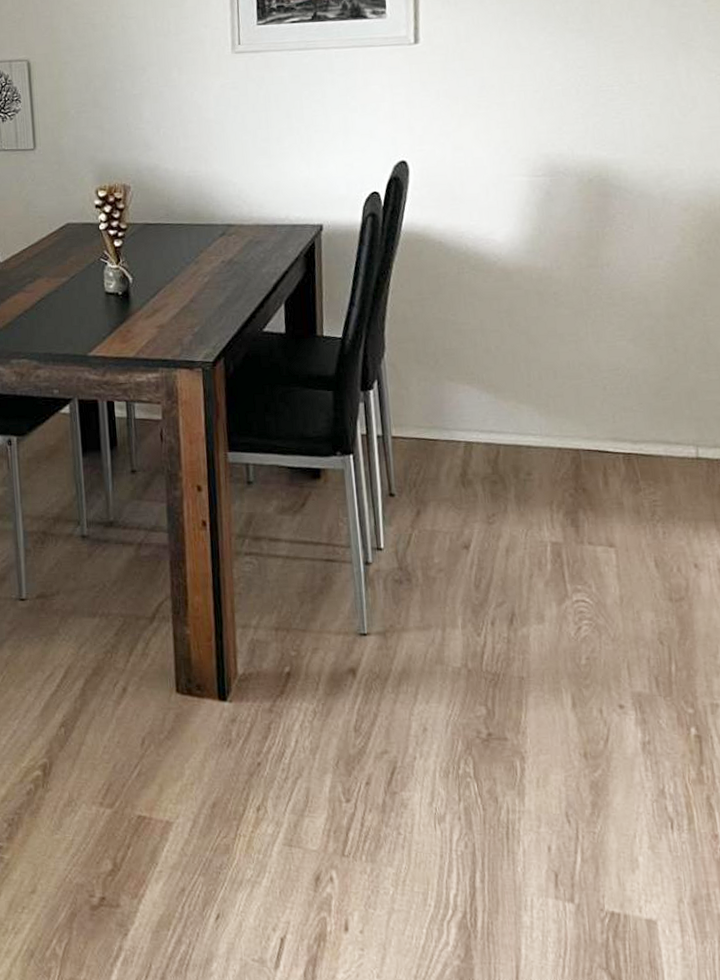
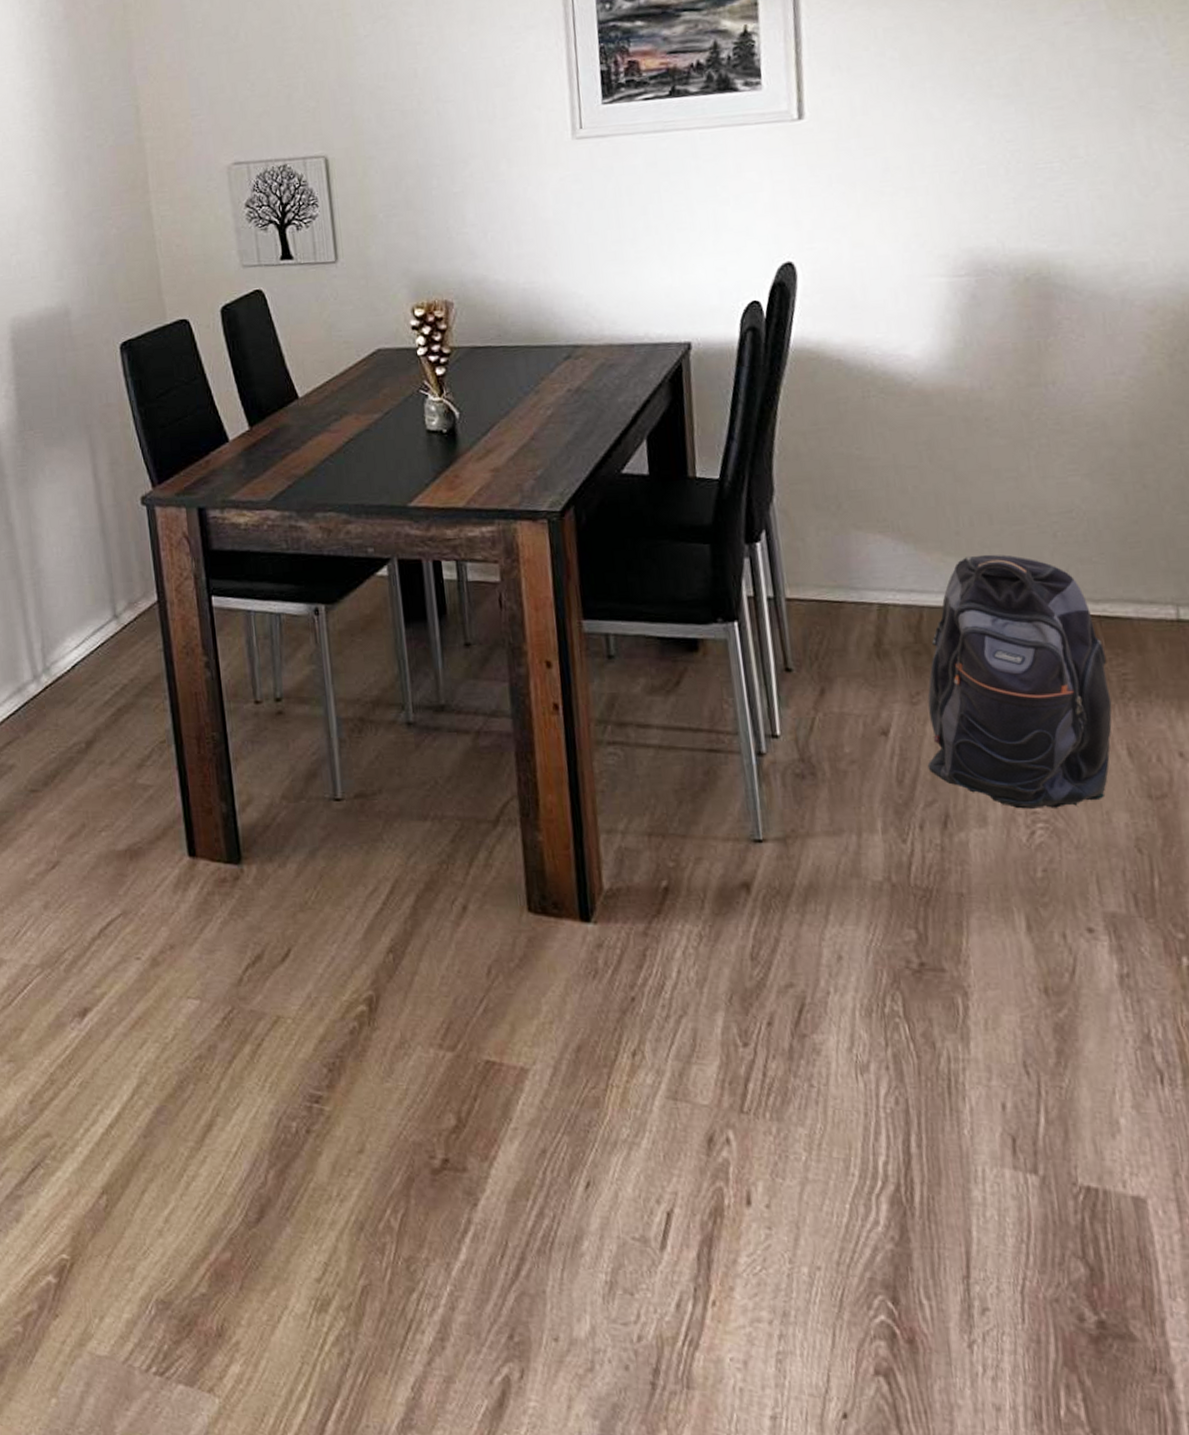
backpack: none [499,403,644,609] -> present [927,554,1112,809]

